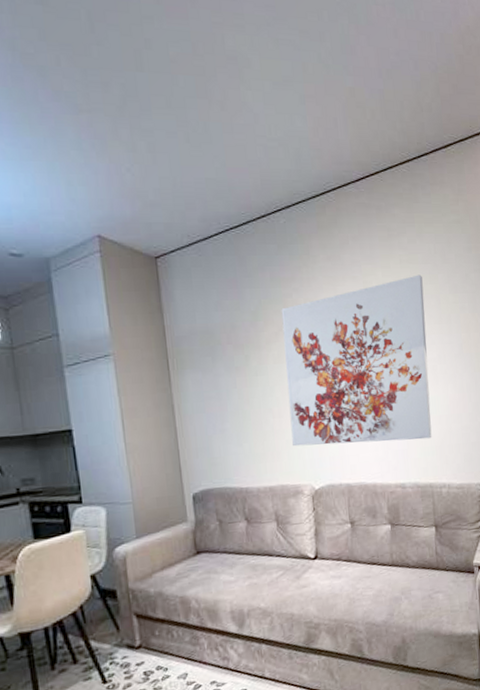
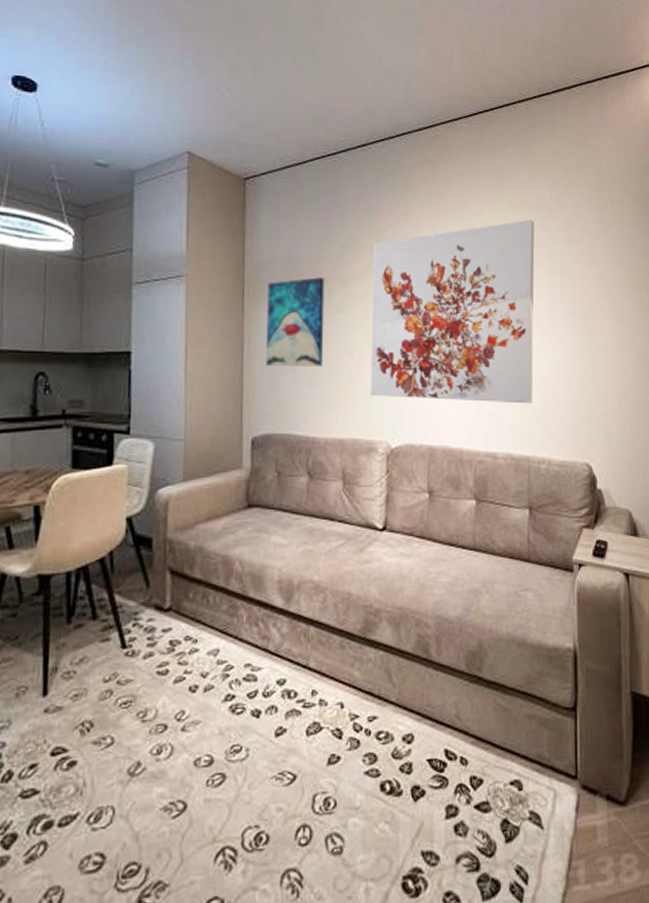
wall art: none [190,344,248,429] -> present [266,277,325,367]

